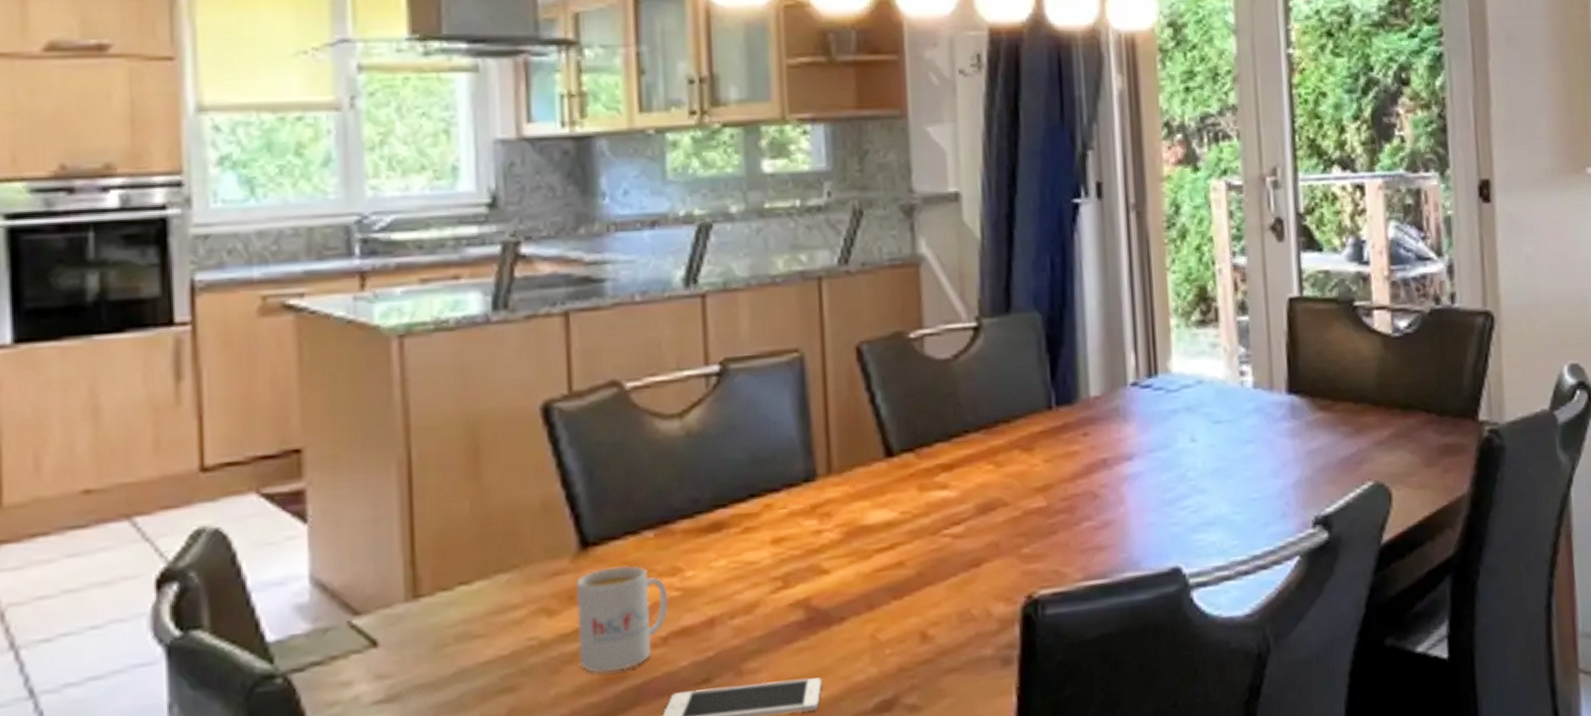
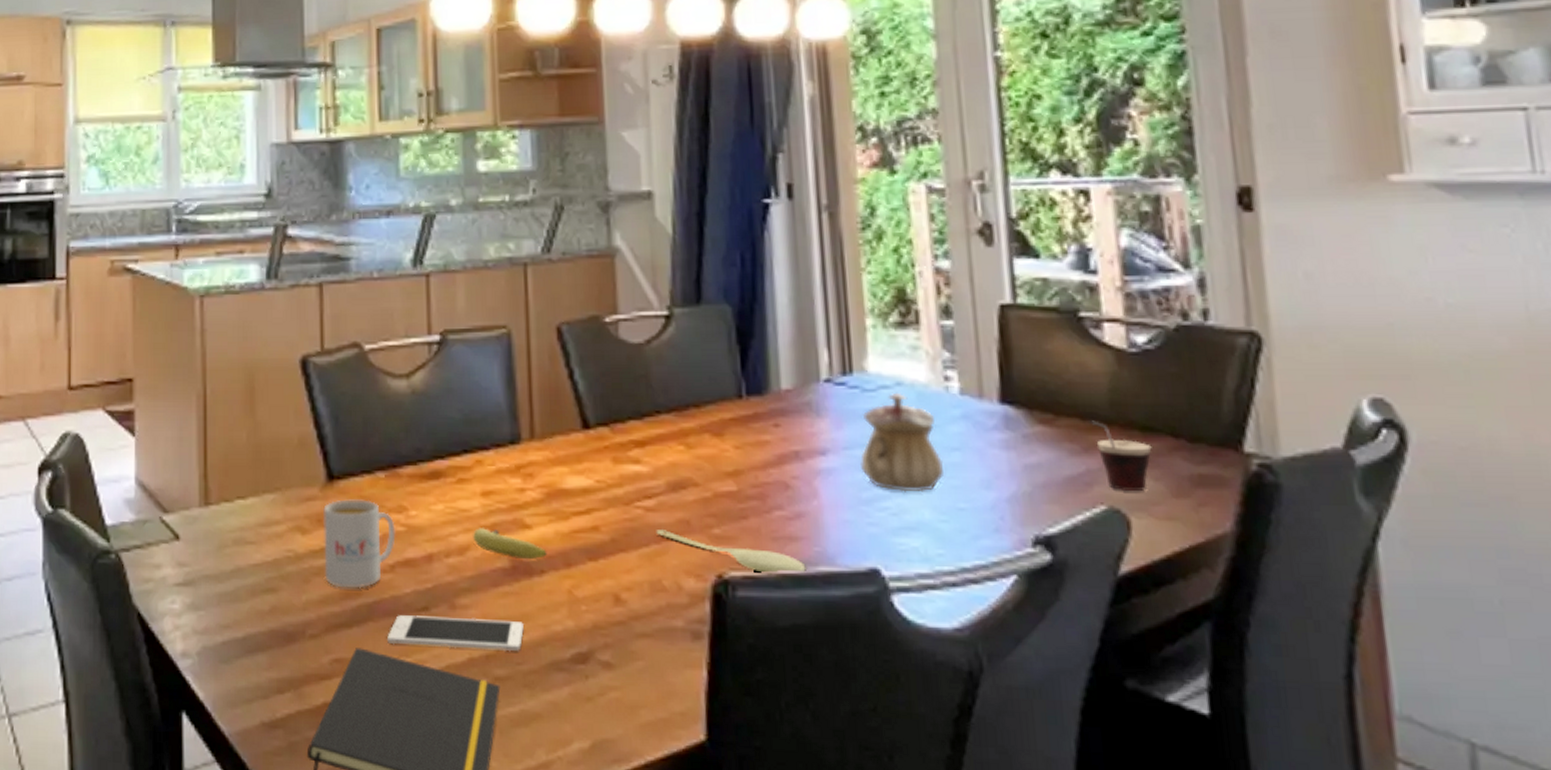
fruit: none [761,579,848,609] -> present [472,528,547,560]
spoon: none [964,555,1113,588] -> present [656,528,806,575]
teapot: none [1163,390,1240,489] -> present [859,392,945,493]
cup: none [1360,403,1410,466] -> present [1089,420,1152,491]

